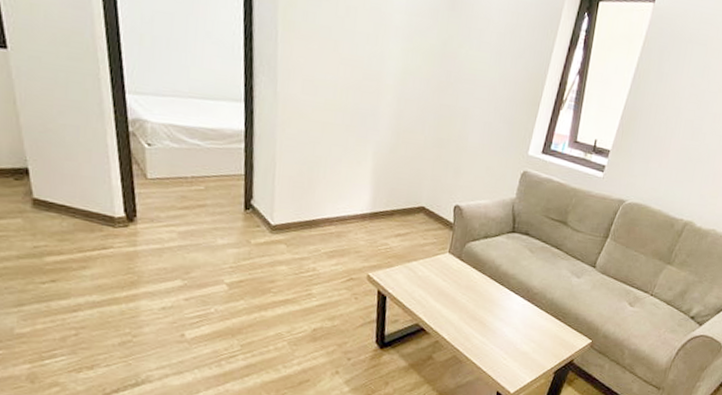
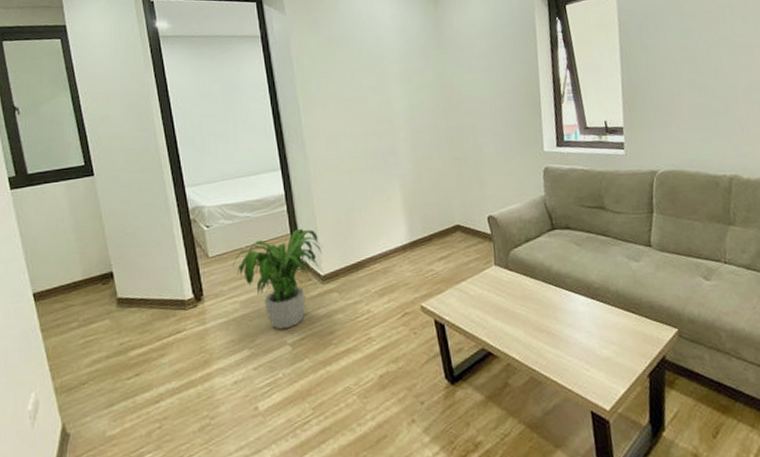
potted plant: none [173,171,278,269] -> present [232,228,323,330]

